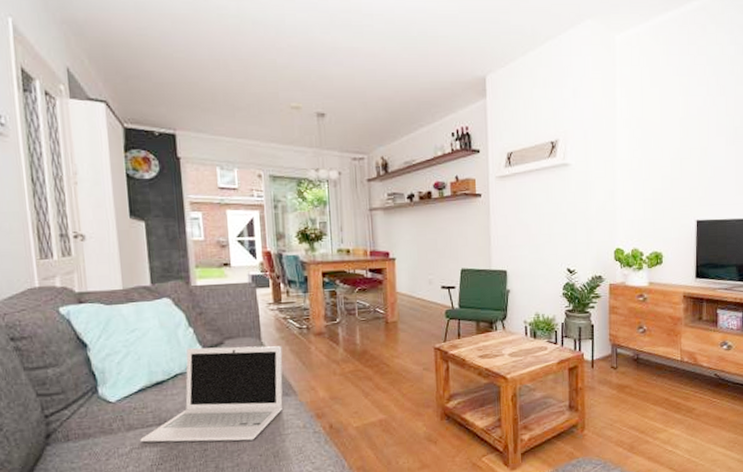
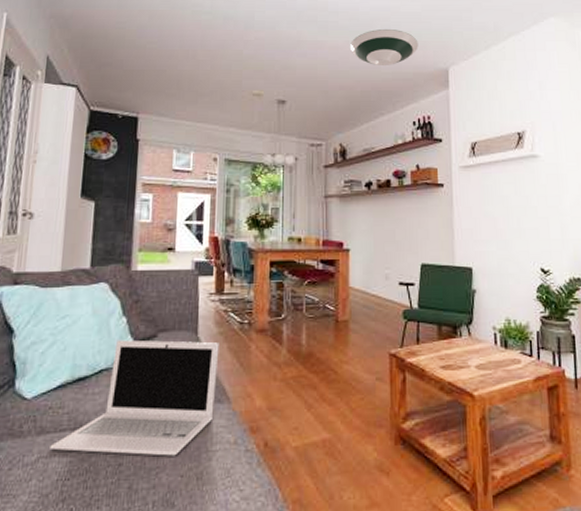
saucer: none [386,33,456,75] -> present [349,28,419,67]

